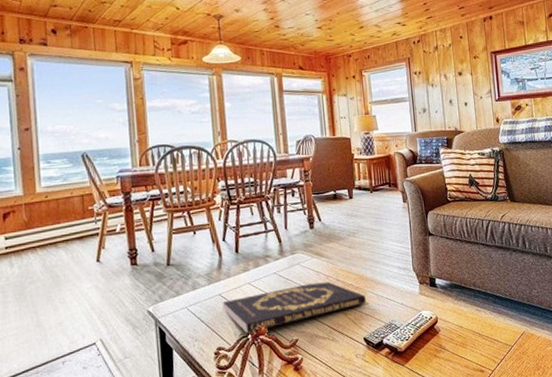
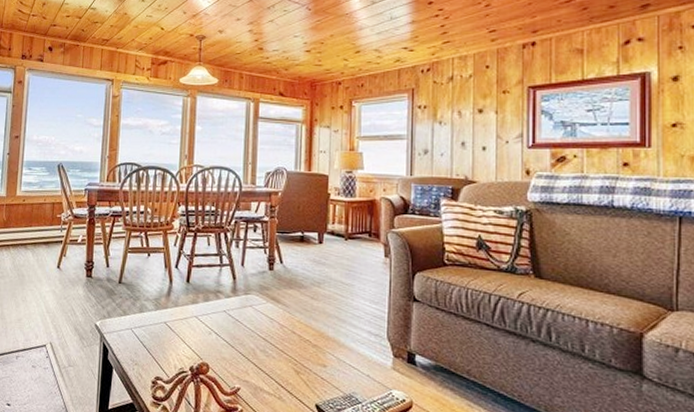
book: present [222,281,366,333] -> none [166,329,324,370]

